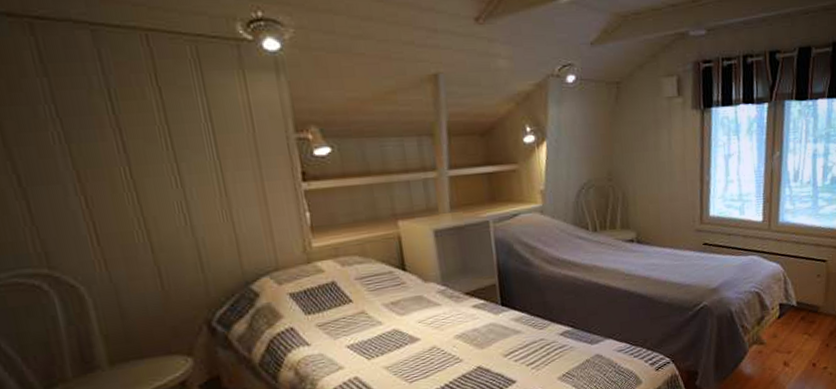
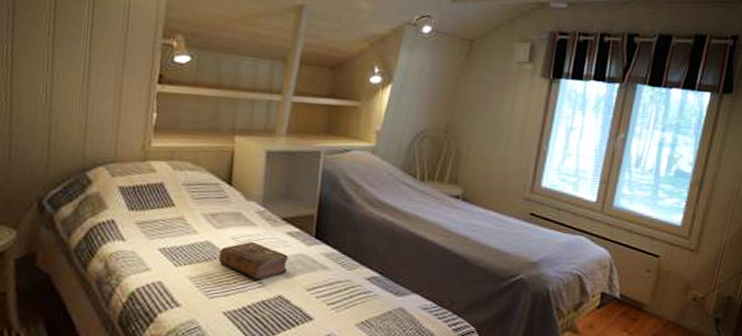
book: none [409,321,481,357] -> present [218,242,288,281]

